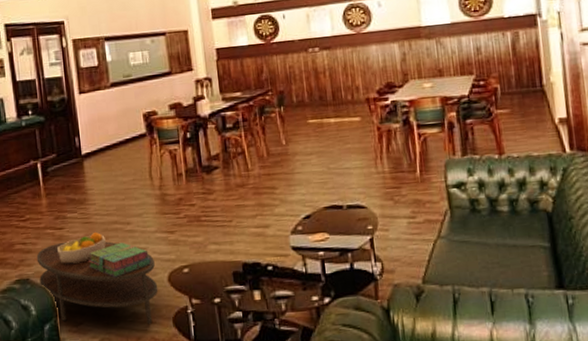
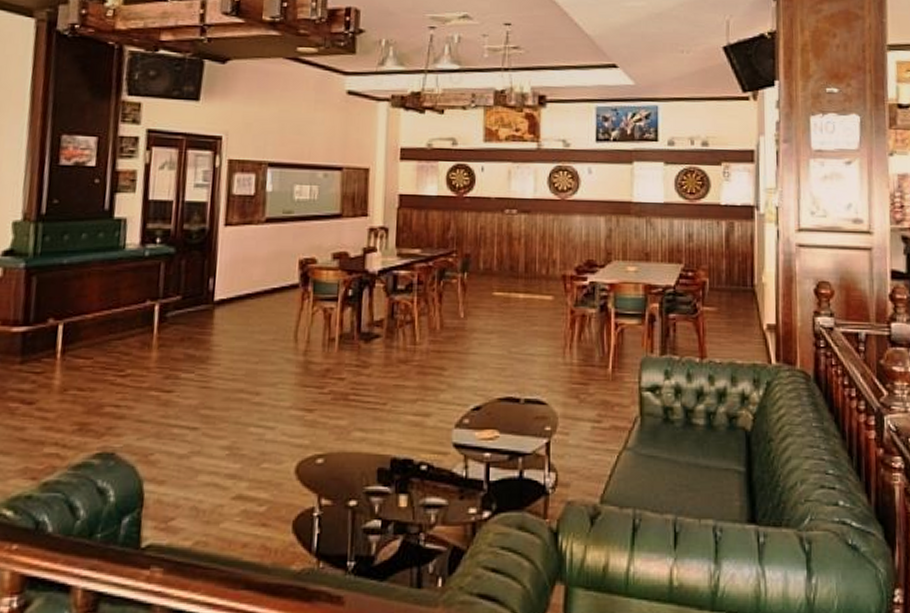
coffee table: present [36,242,158,324] -> none [128,409,282,527]
fruit bowl: present [57,231,106,264] -> none [159,400,225,439]
stack of books: present [88,243,152,278] -> none [196,418,279,462]

